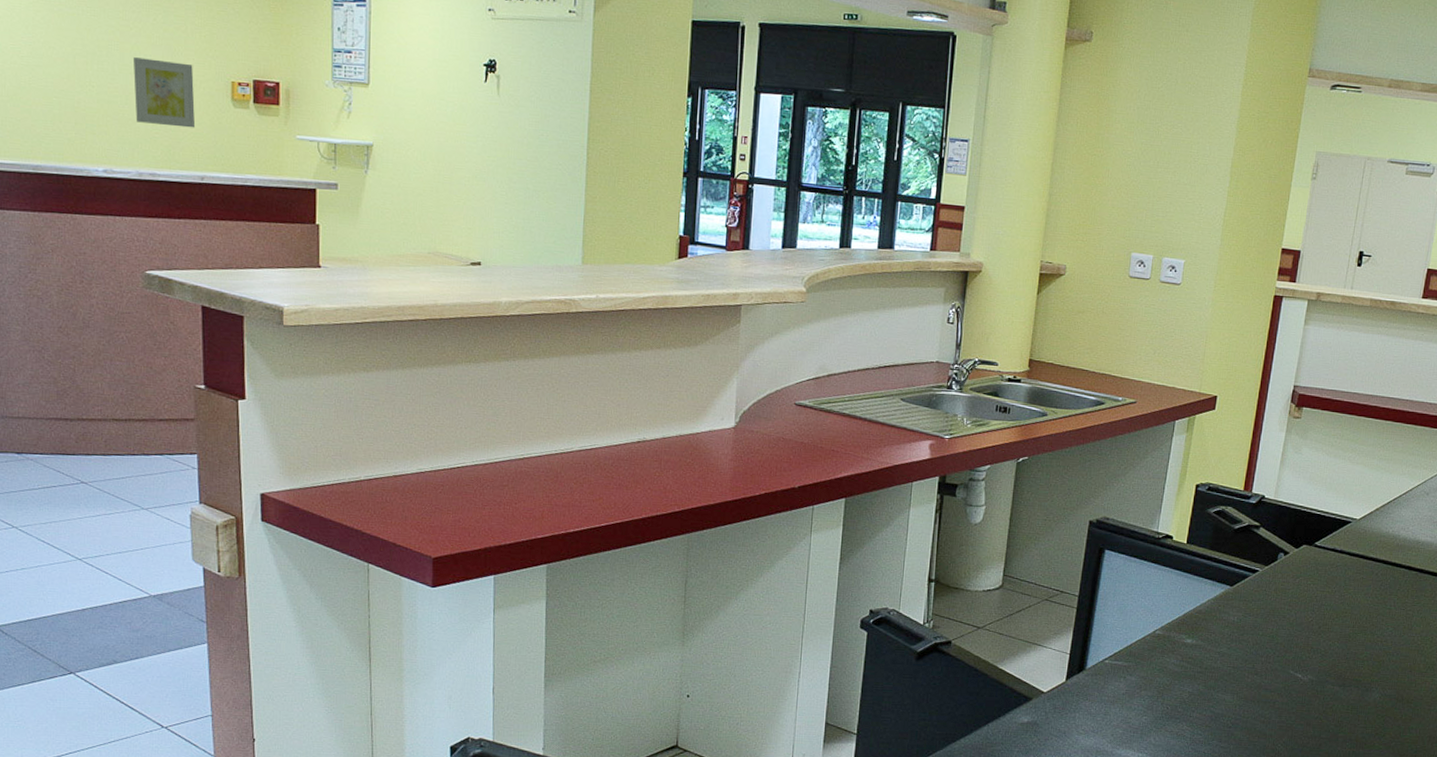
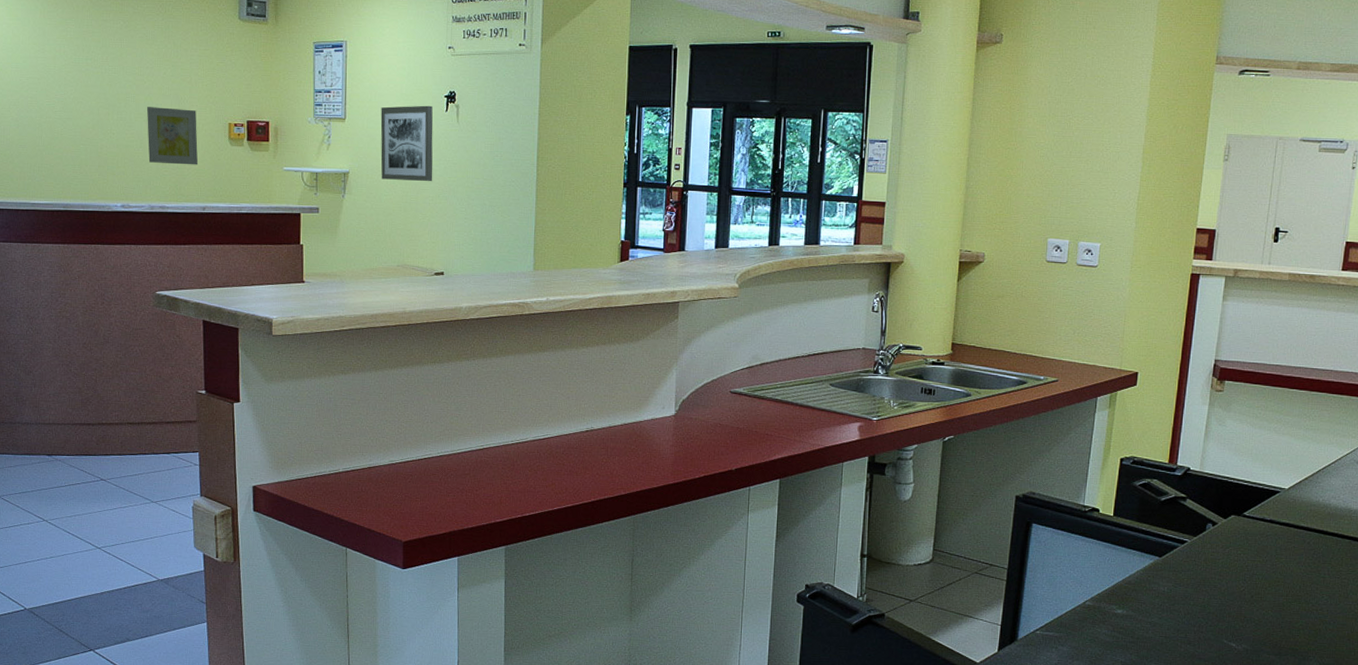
wall art: none [409,72,470,161] -> present [380,105,433,182]

